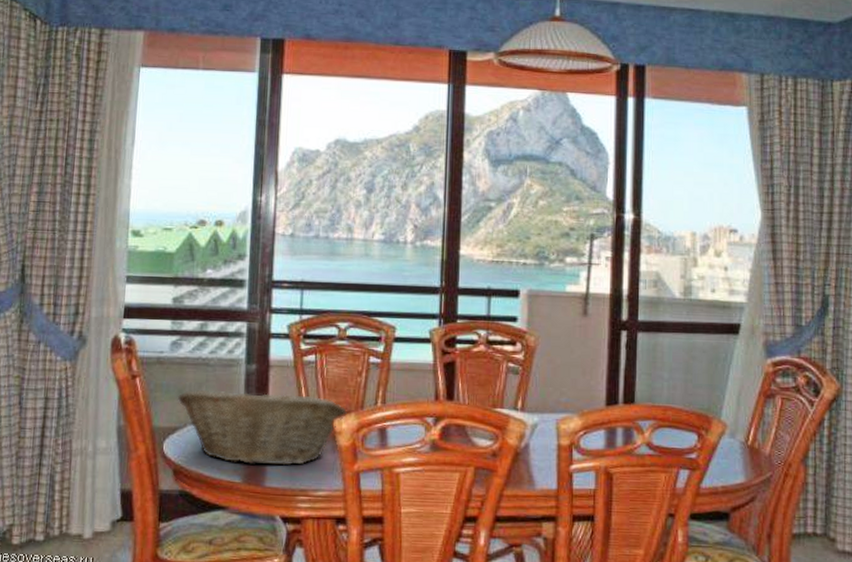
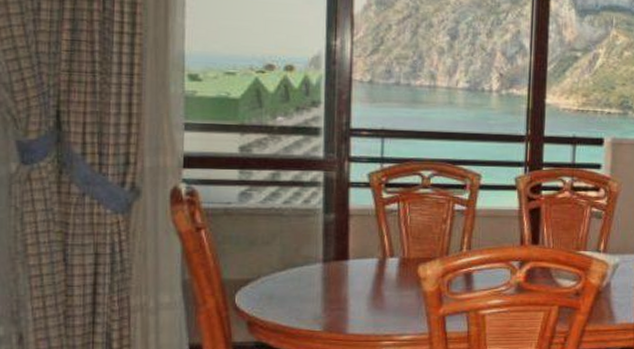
fruit basket: present [177,388,347,466] -> none [248,237,432,314]

